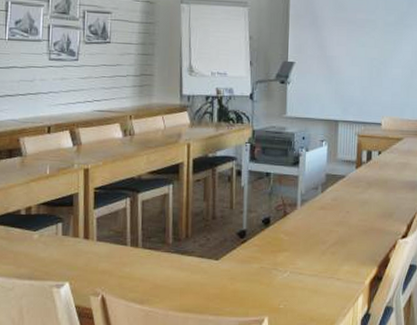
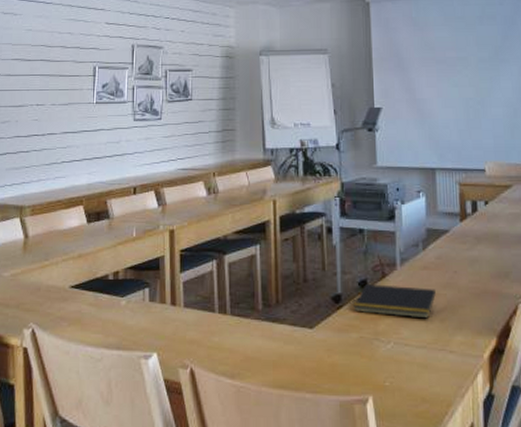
notepad: none [256,222,329,252] -> present [353,284,436,319]

